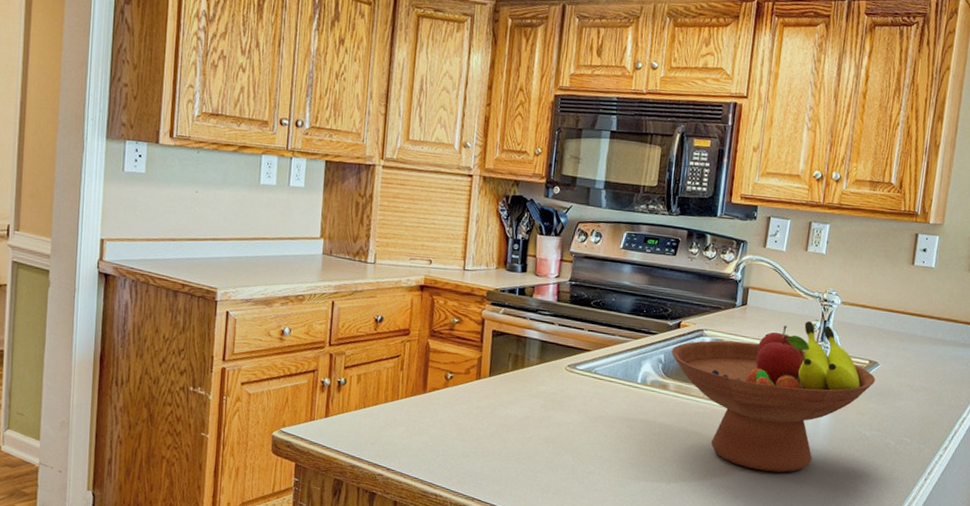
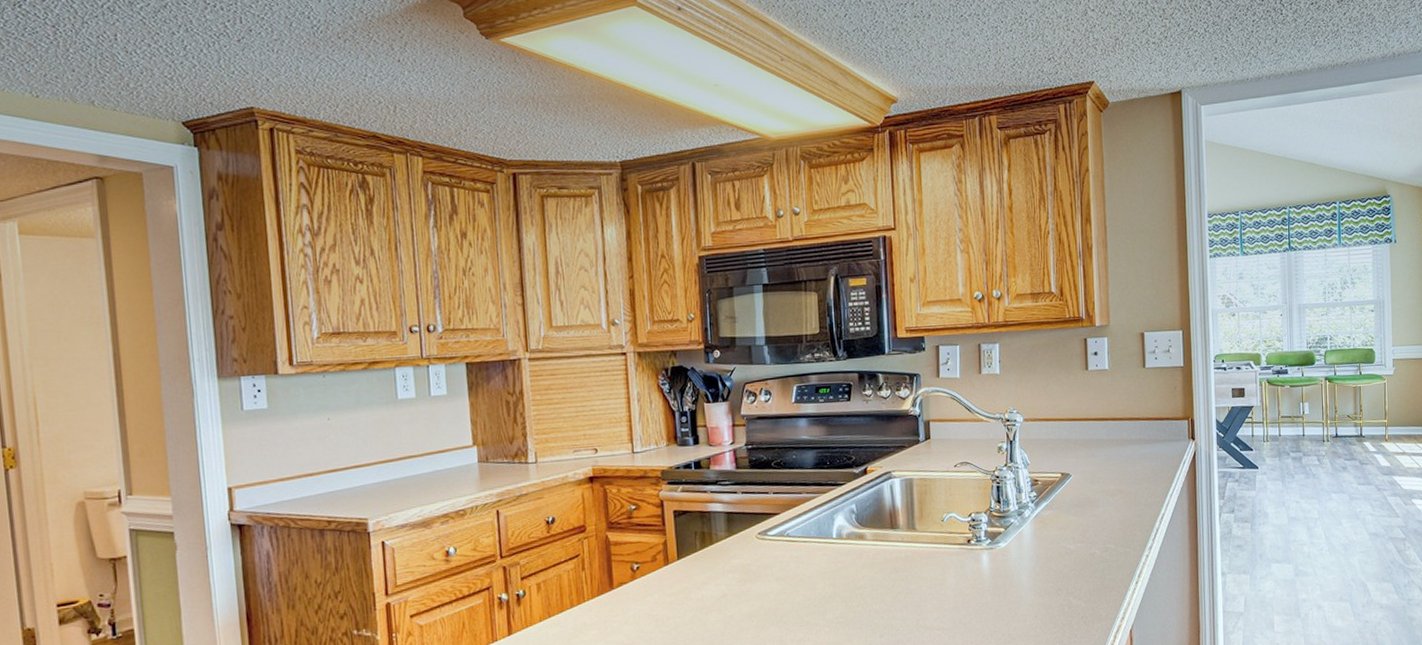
fruit bowl: present [671,321,876,473] -> none [862,444,1070,605]

